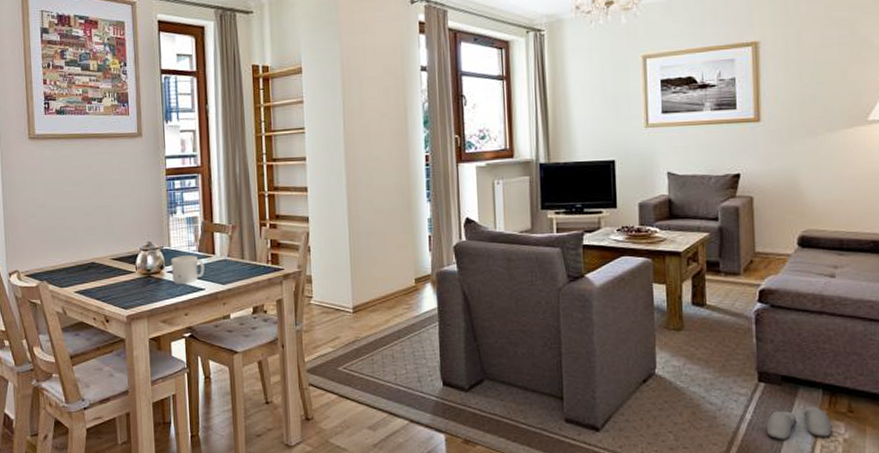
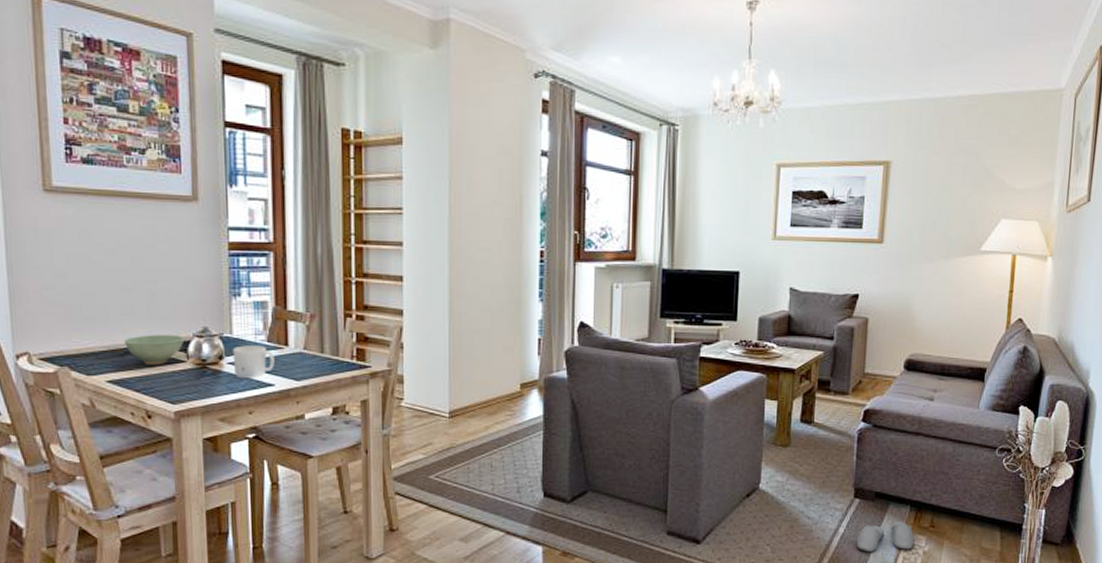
bowl: none [87,250,134,276] -> present [123,335,185,365]

